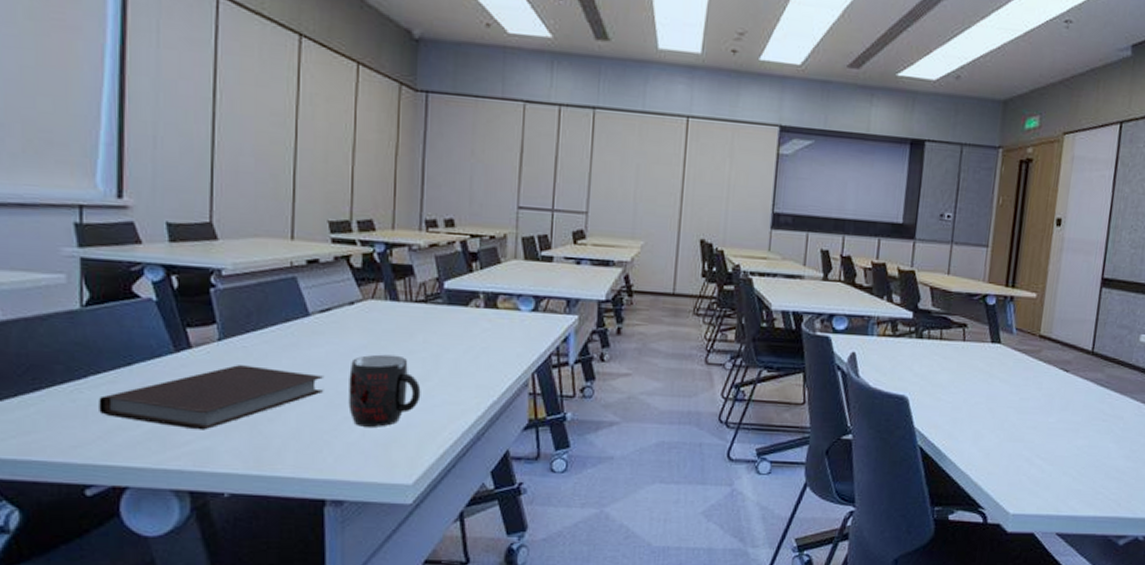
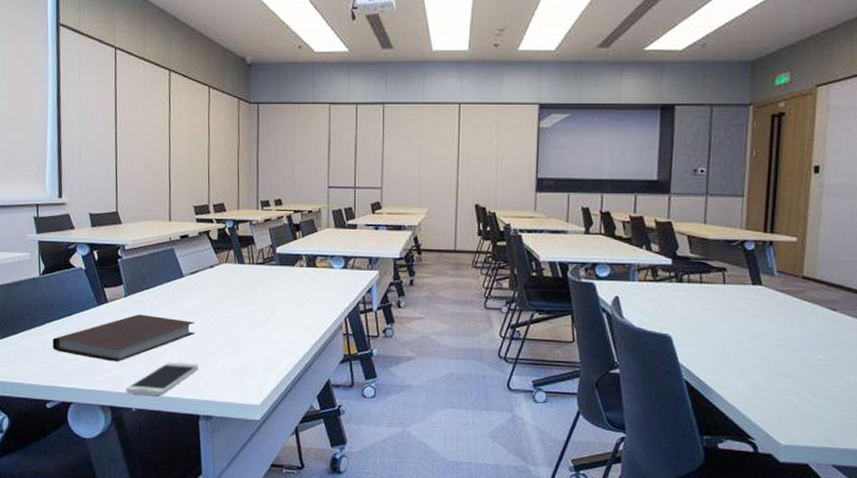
smartphone: none [215,430,327,475] -> present [126,362,199,396]
mug: present [348,354,421,427] -> none [212,305,263,361]

